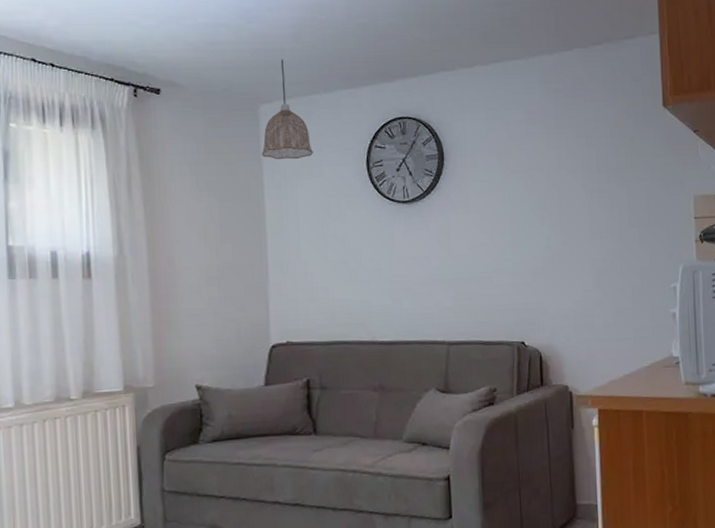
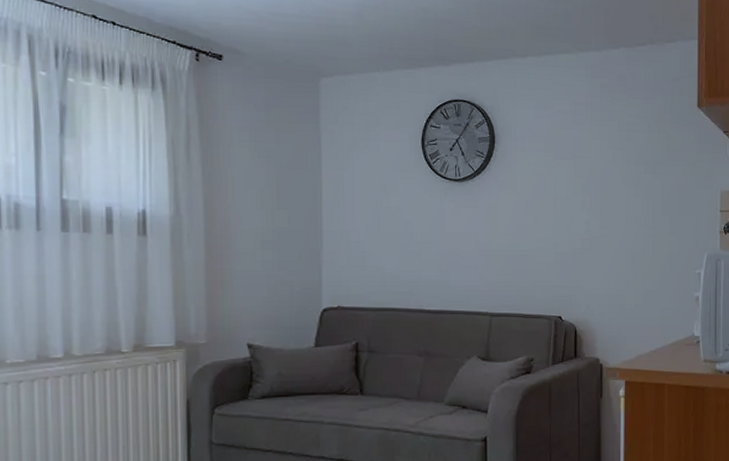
pendant lamp: present [261,59,314,160] -> none [320,35,372,133]

